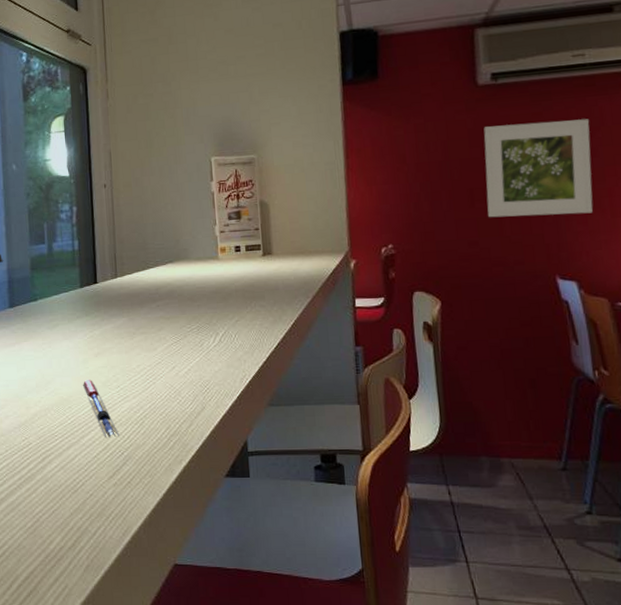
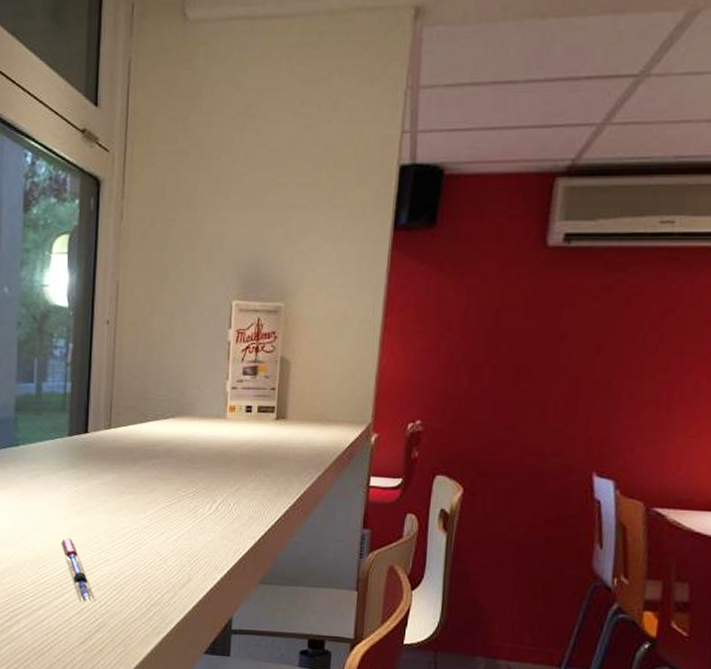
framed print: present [483,119,593,218] -> none [532,296,665,407]

